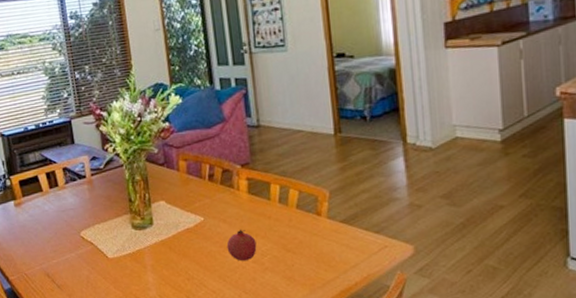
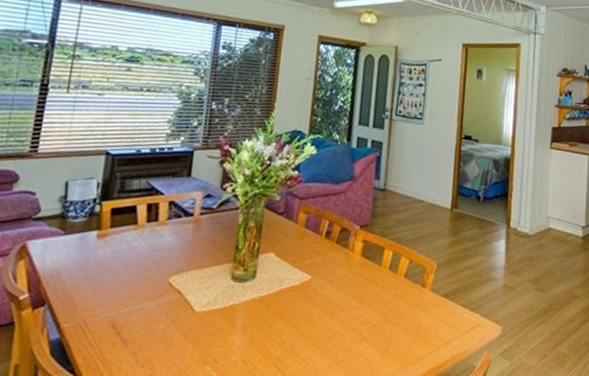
fruit: present [226,229,257,261] -> none [328,293,359,329]

